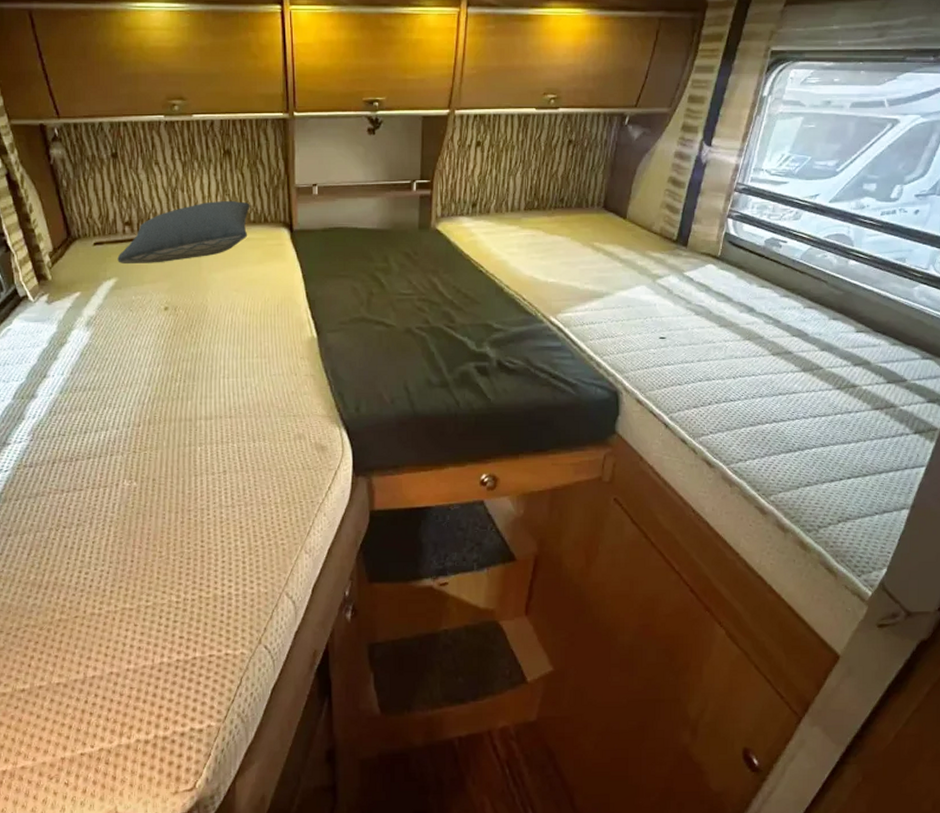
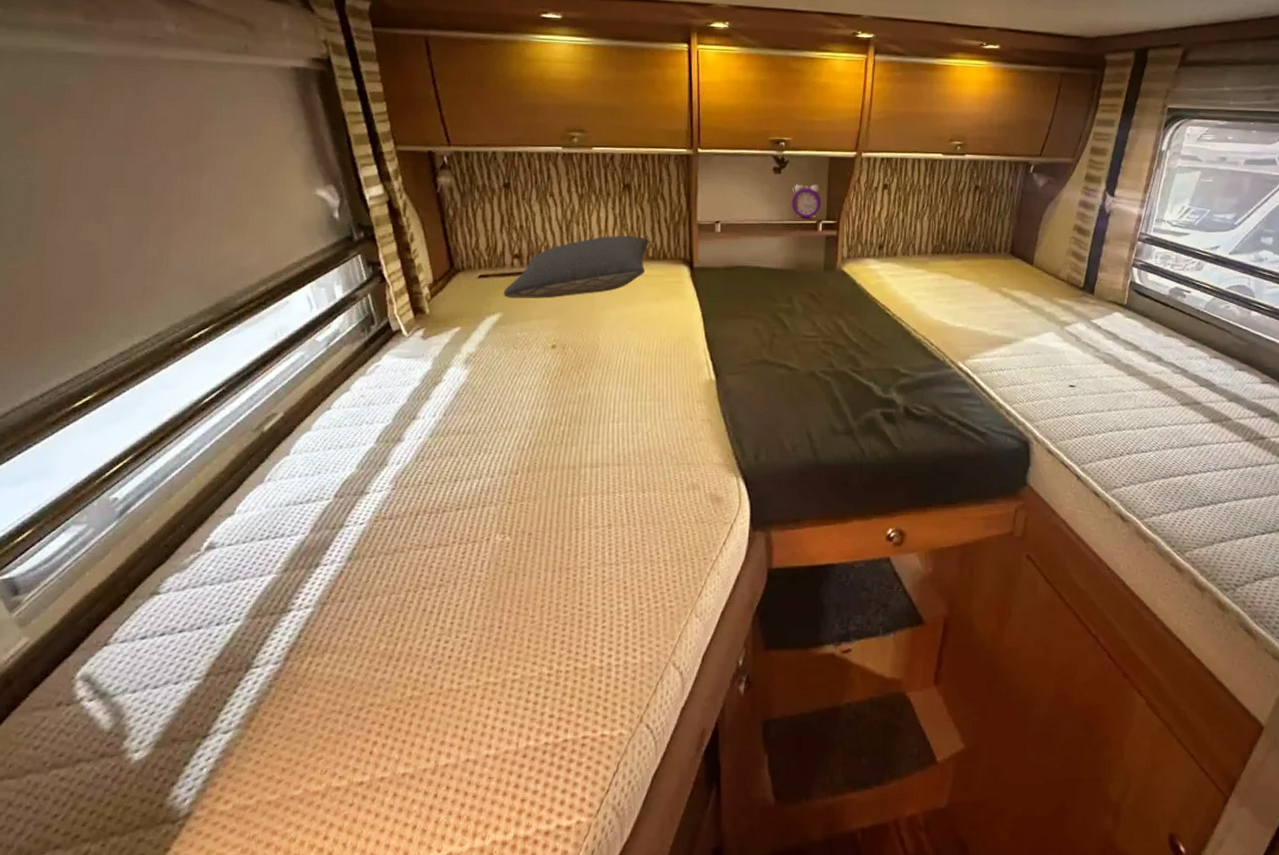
alarm clock: none [386,144,416,178] -> present [791,184,822,218]

